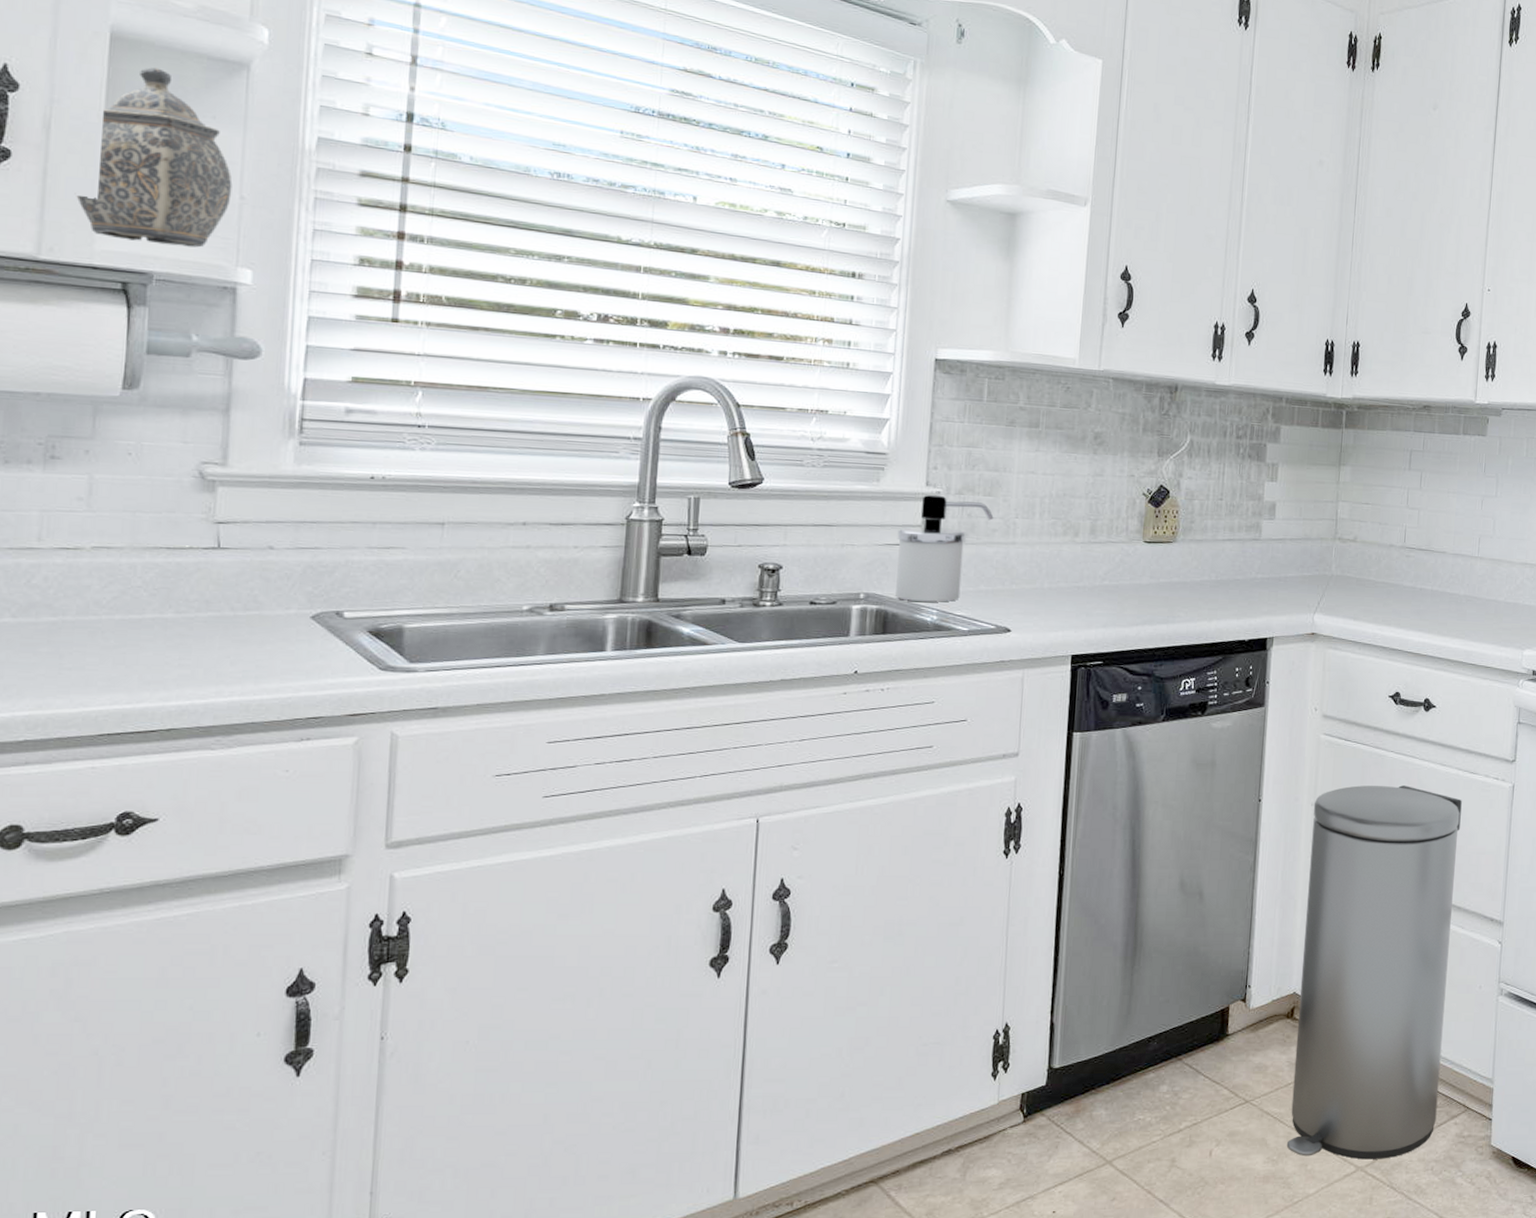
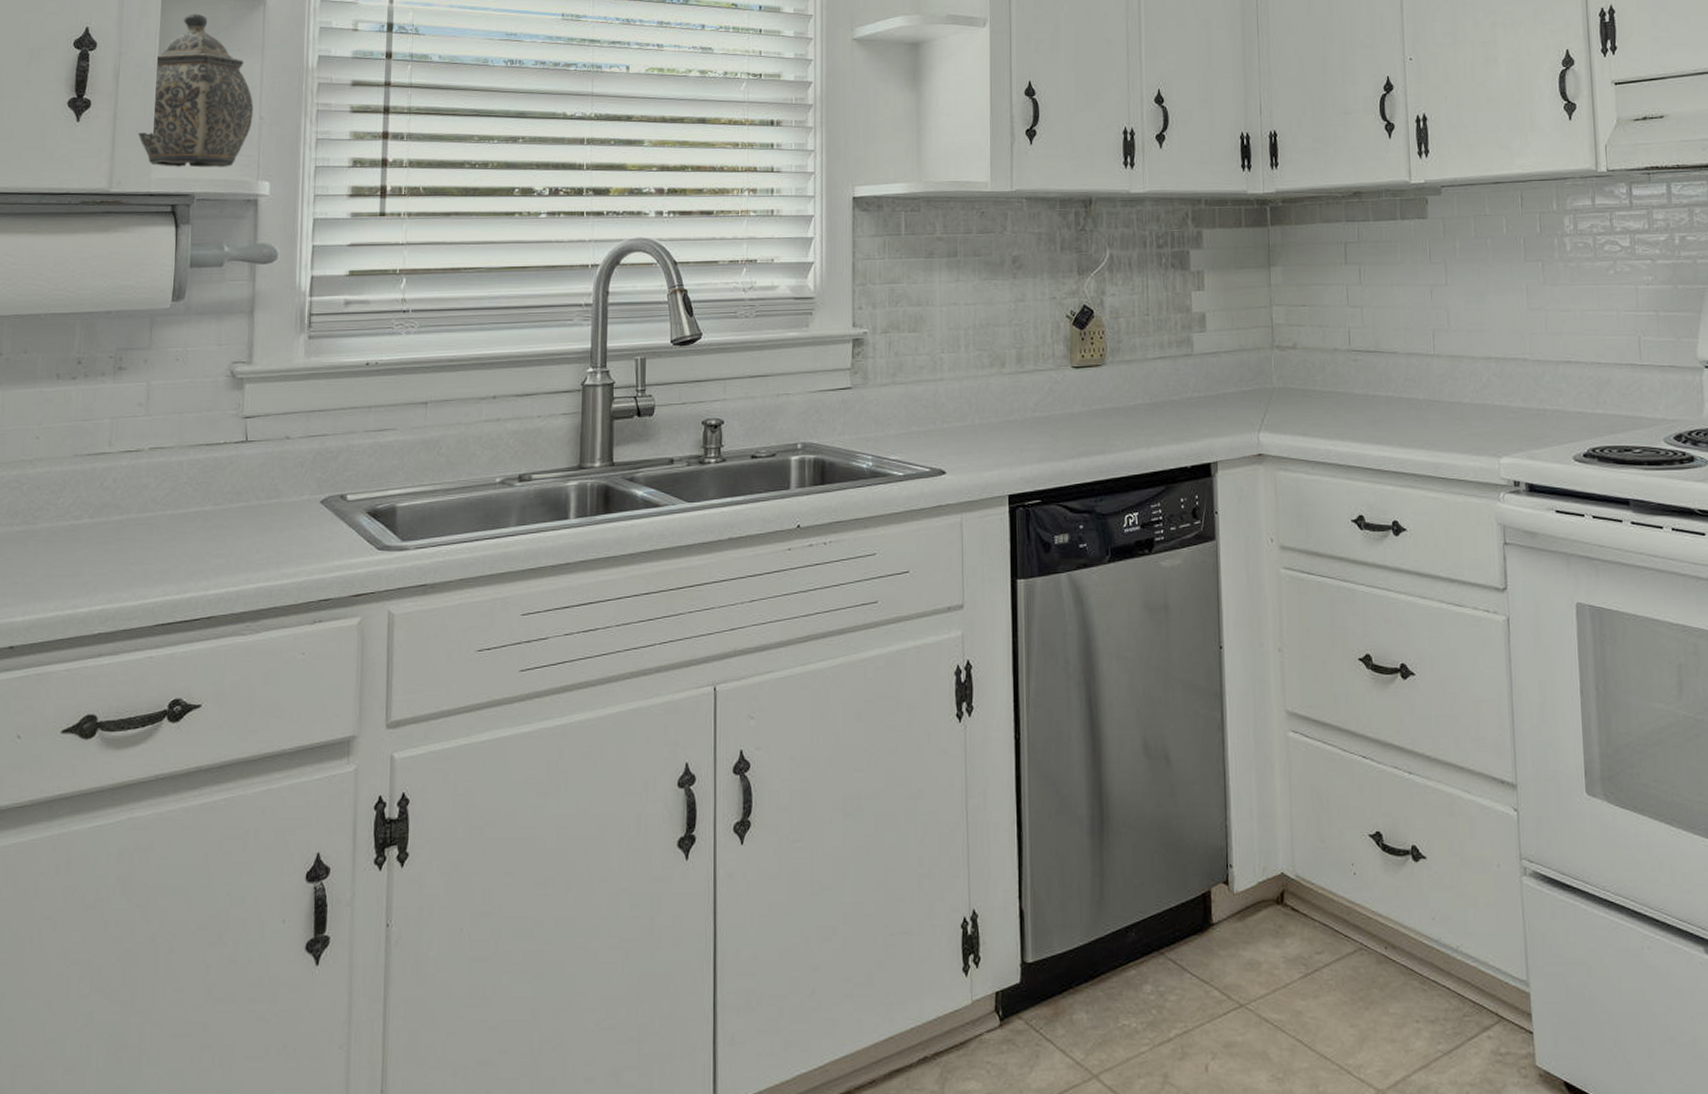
soap dispenser: present [895,495,994,602] -> none [829,335,920,448]
pedal bin: present [1286,785,1462,1160] -> none [1281,623,1465,1081]

